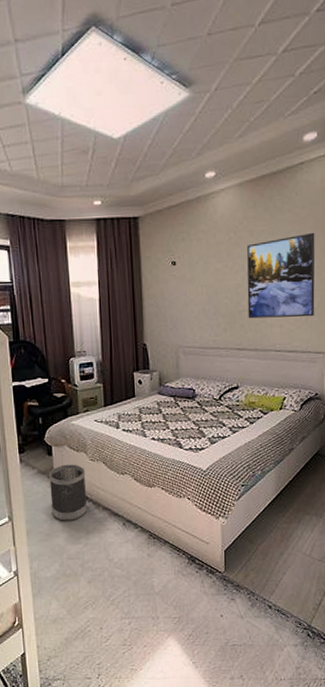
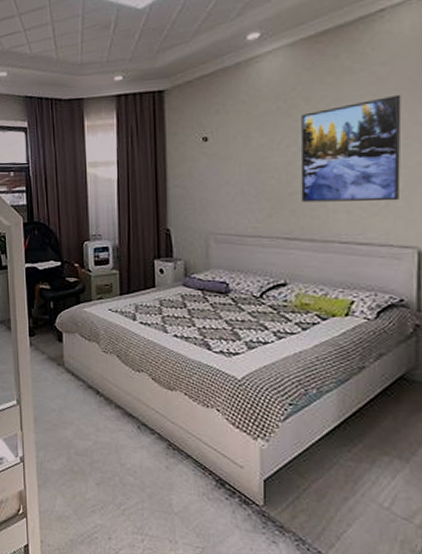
wastebasket: present [48,464,88,521] -> none [58,353,99,415]

